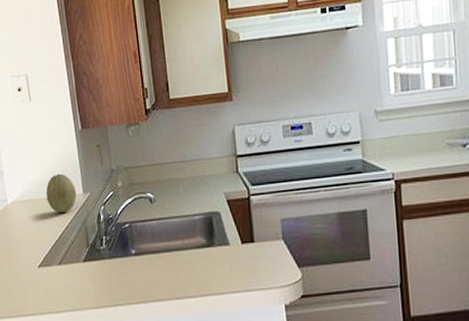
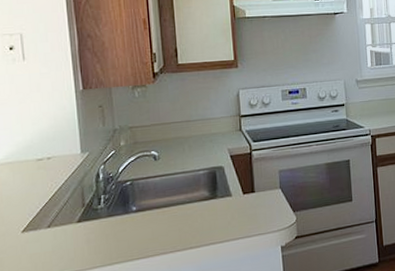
fruit: present [46,173,77,214] -> none [36,133,73,174]

